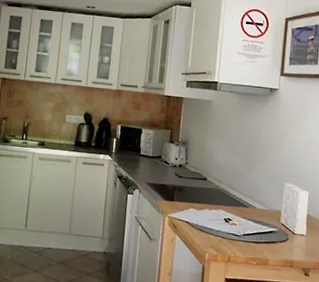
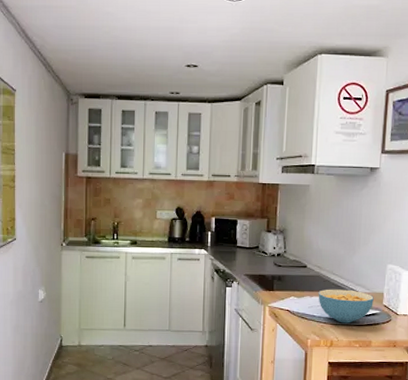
cereal bowl: none [217,203,272,240] -> present [318,289,374,323]

